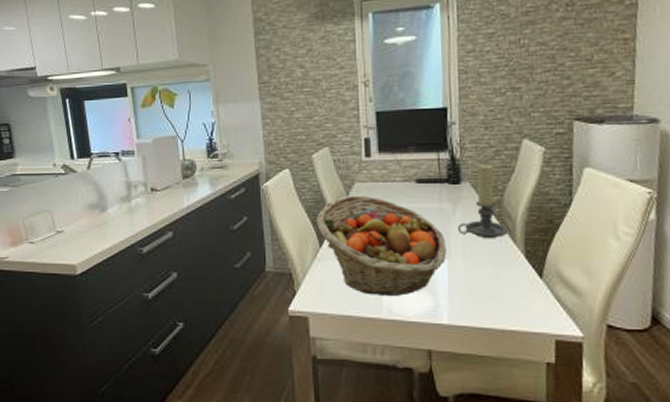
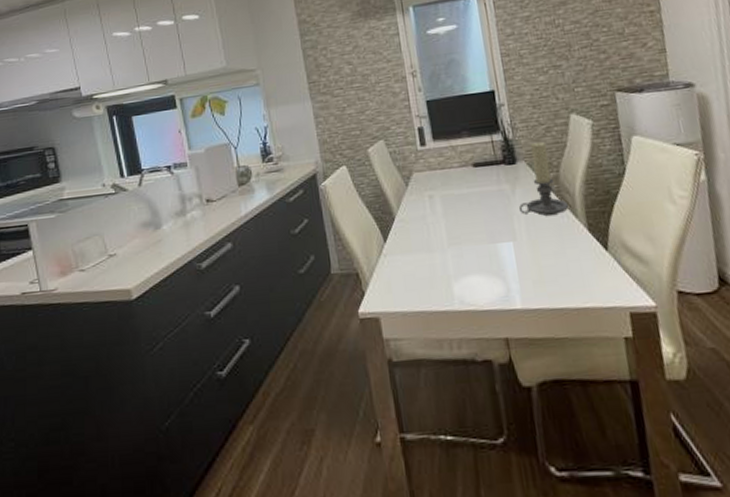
fruit basket: present [317,195,447,296] -> none [378,185,512,287]

